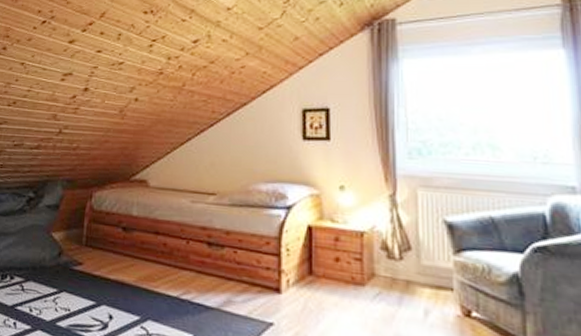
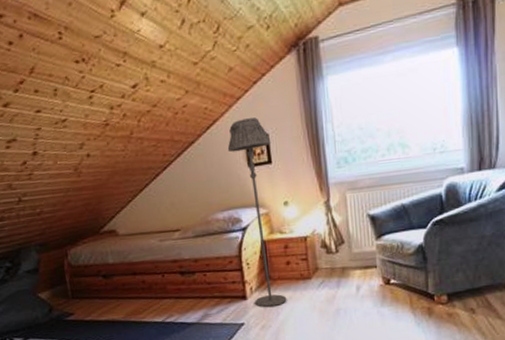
floor lamp: none [282,89,332,311] -> present [227,117,287,307]

